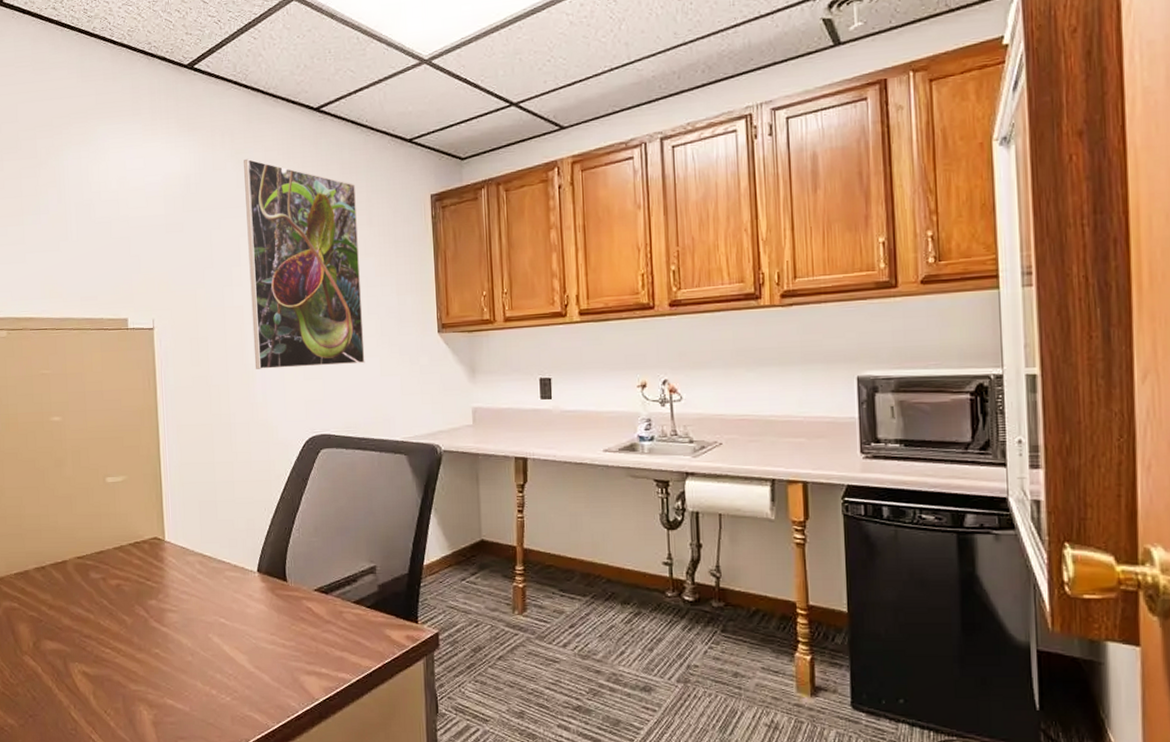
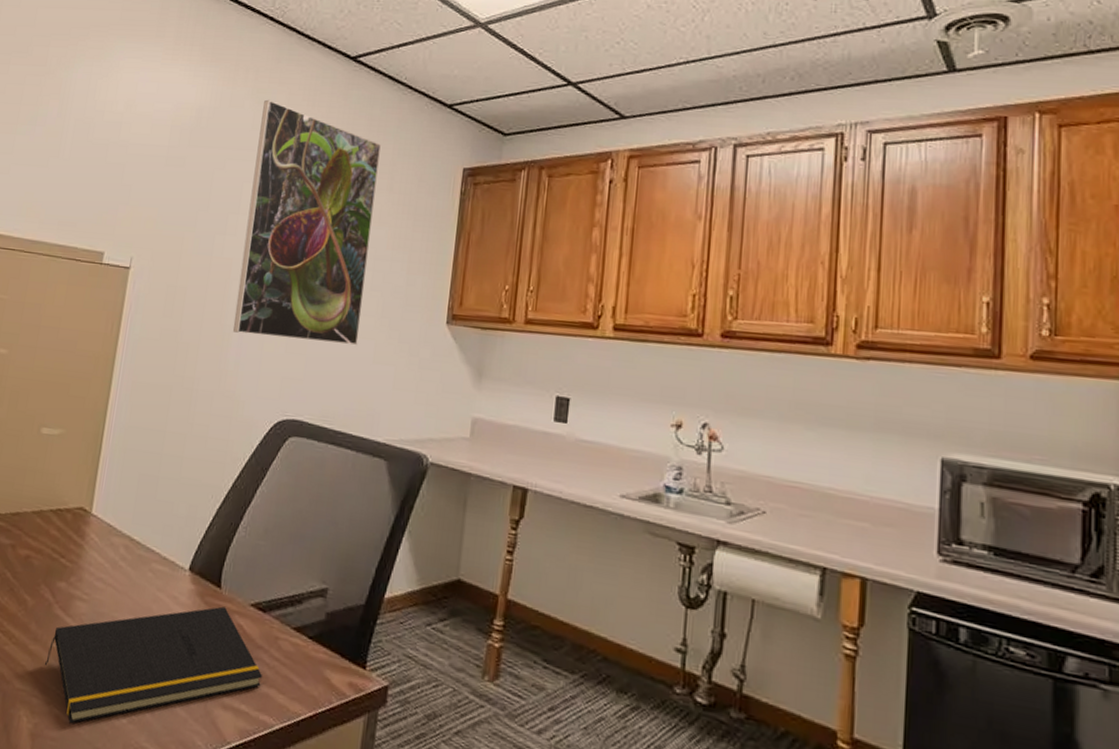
notepad: none [152,596,335,709] -> present [45,606,263,724]

